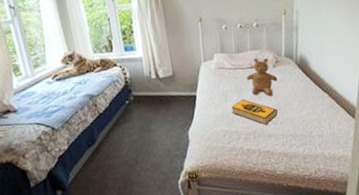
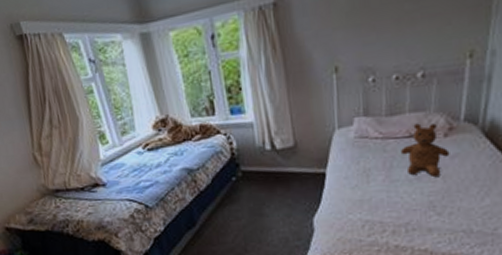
hardback book: present [231,99,279,126] -> none [375,179,446,216]

